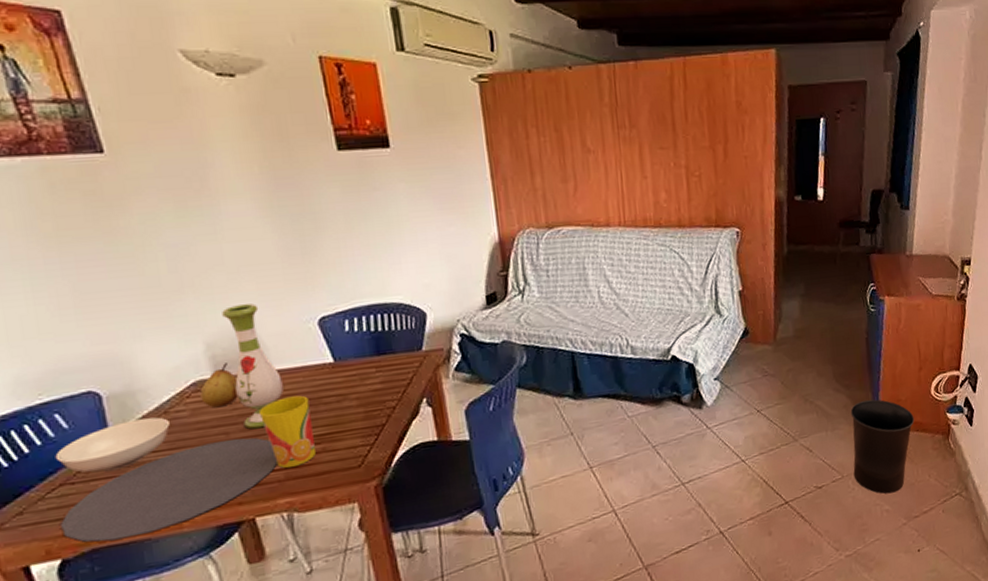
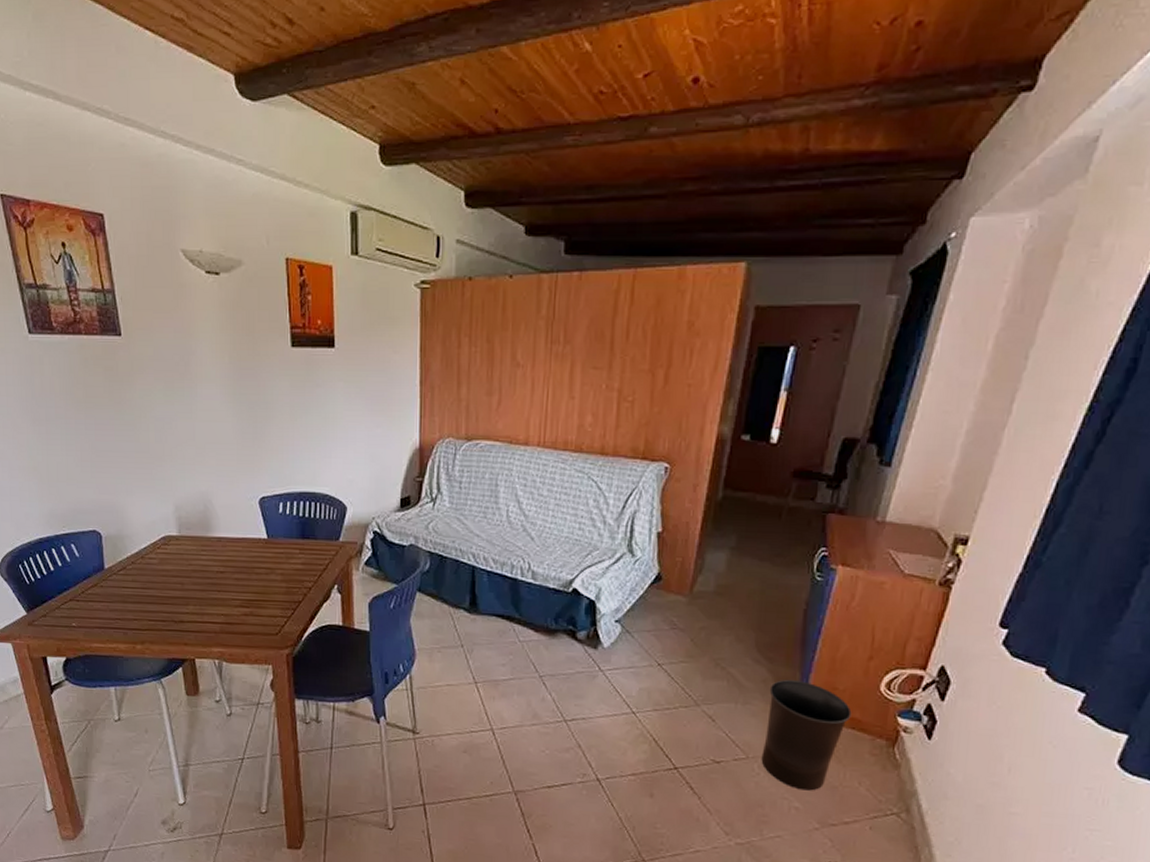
bowl: present [55,417,170,473] -> none [69,559,144,596]
placemat: present [61,437,279,543] -> none [68,589,217,653]
fruit: present [200,363,238,408] -> none [167,524,195,561]
vase: present [222,304,285,430] -> none [189,476,228,585]
cup: present [258,395,316,468] -> none [206,562,244,623]

